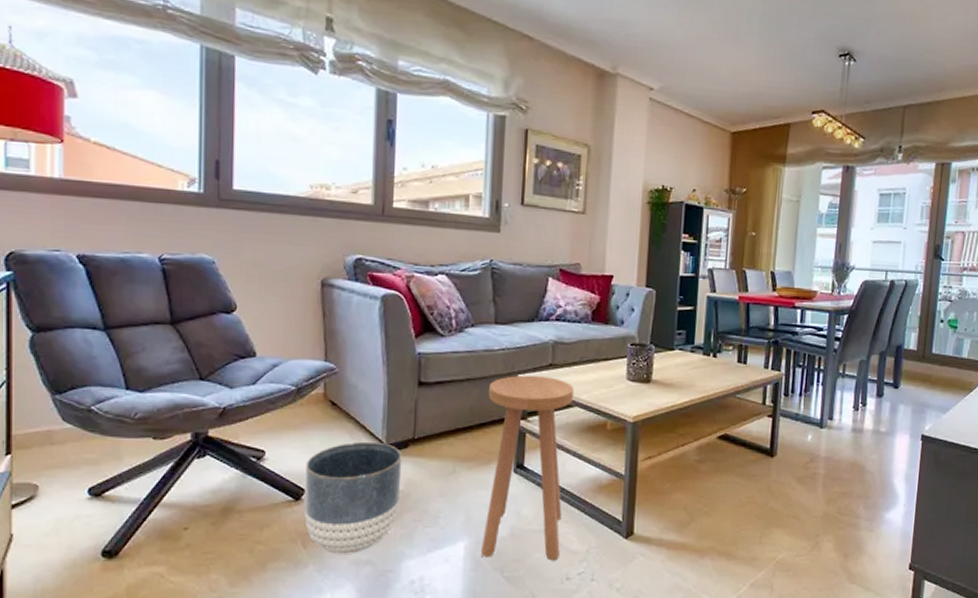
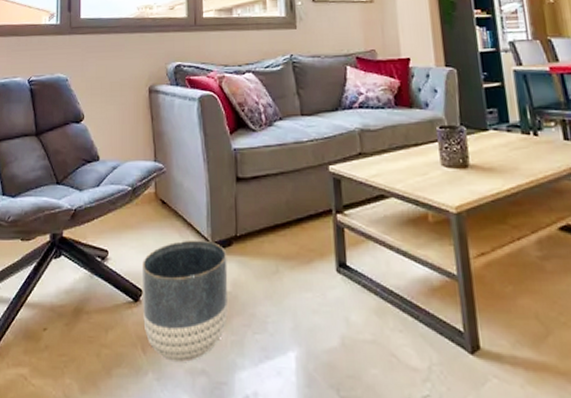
stool: present [480,375,575,561] -> none [303,165,399,379]

